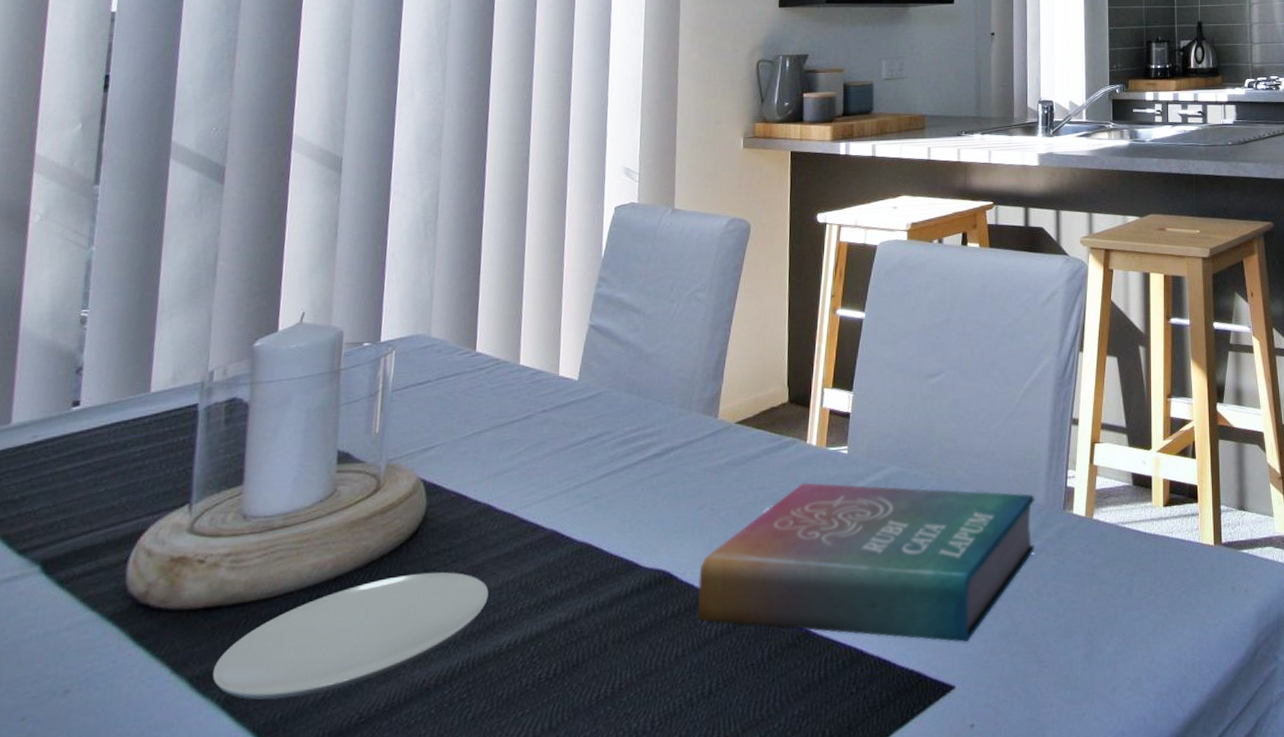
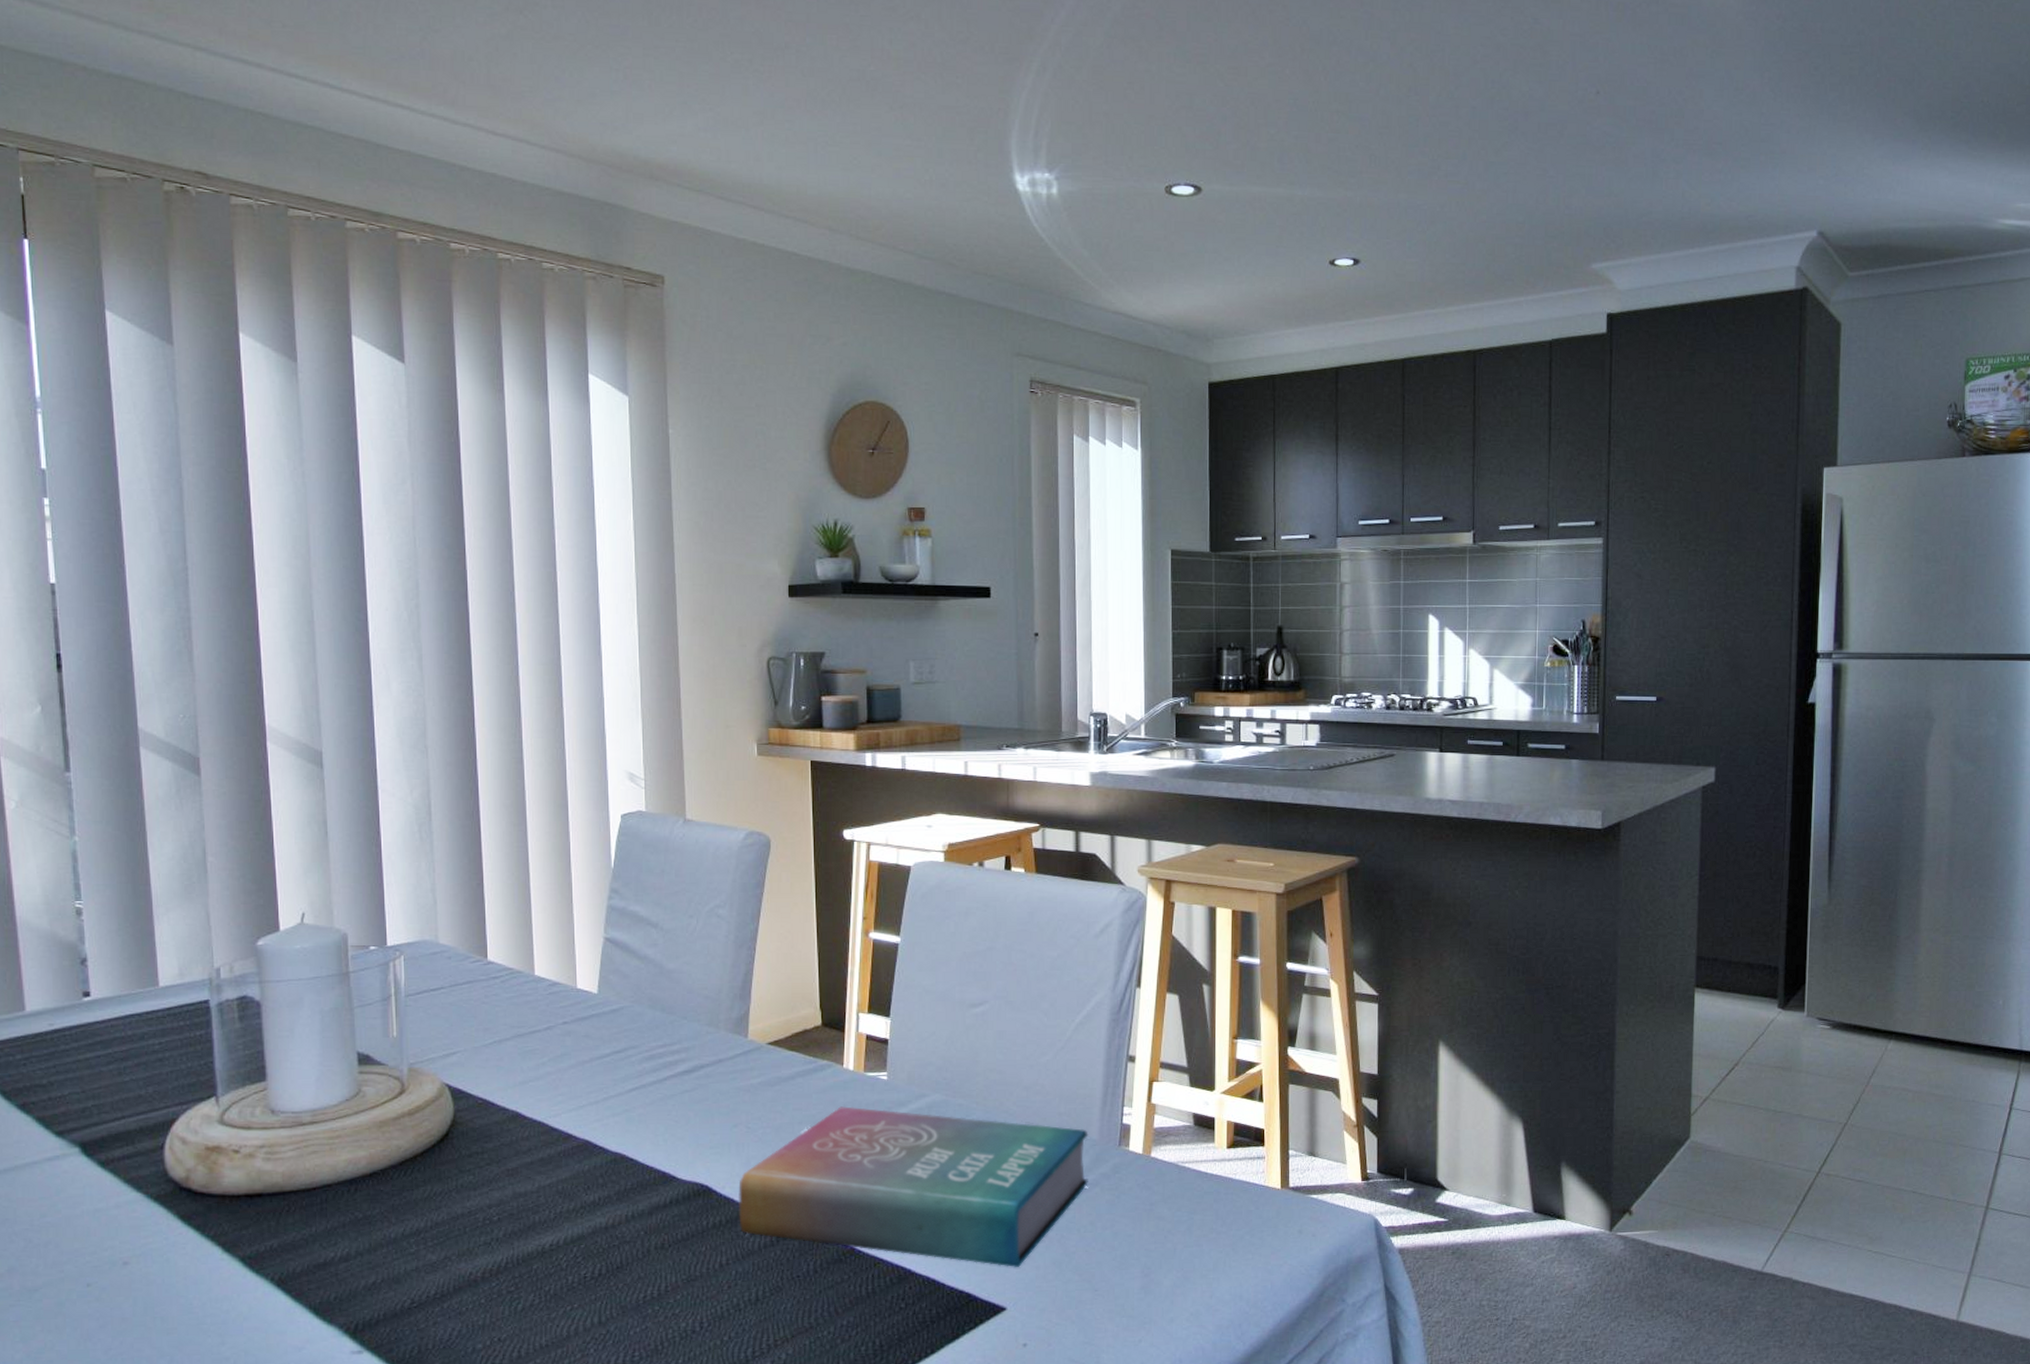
plate: present [212,572,489,700] -> none [263,1173,526,1282]

